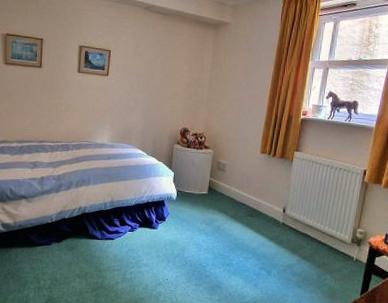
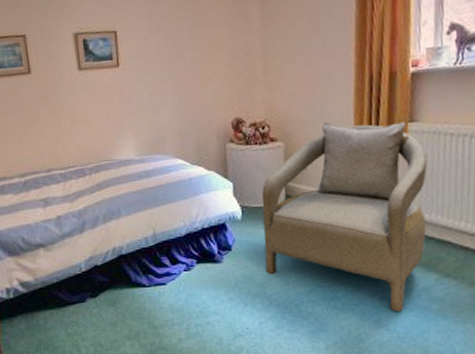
armchair: none [186,142,304,280] -> present [261,122,428,312]

